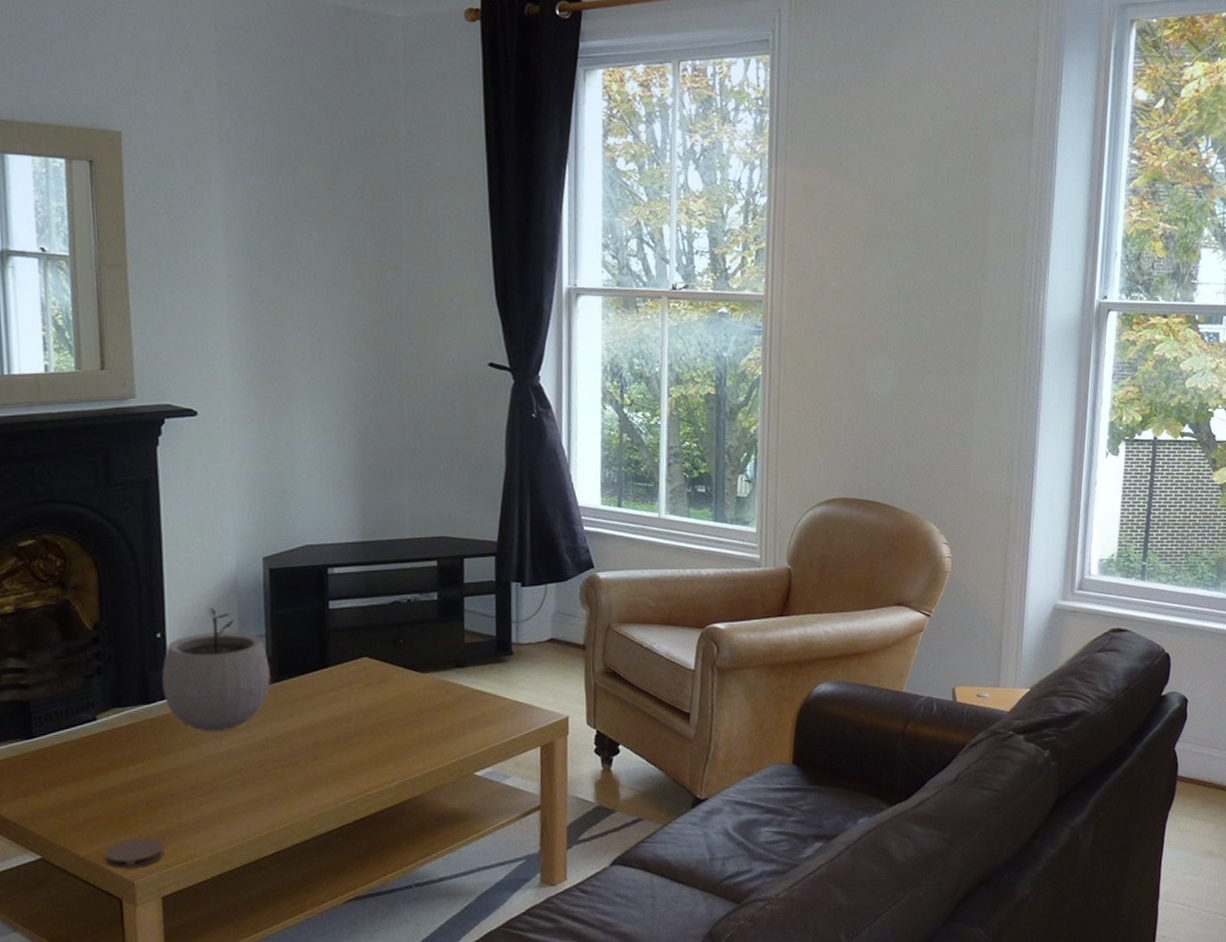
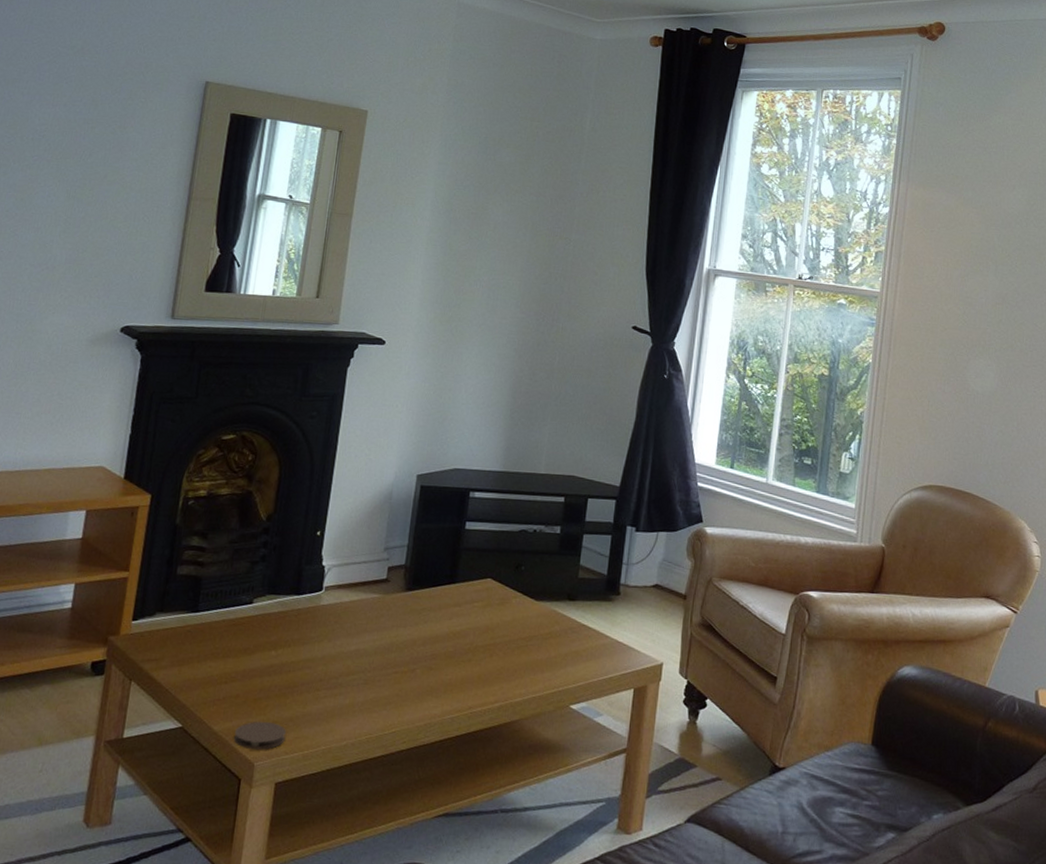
plant pot: present [161,607,270,732] -> none [312,514,406,630]

